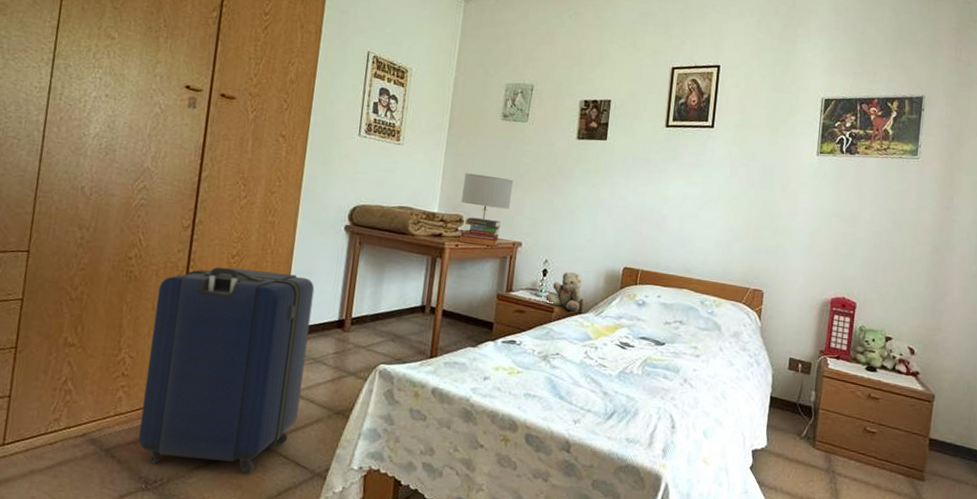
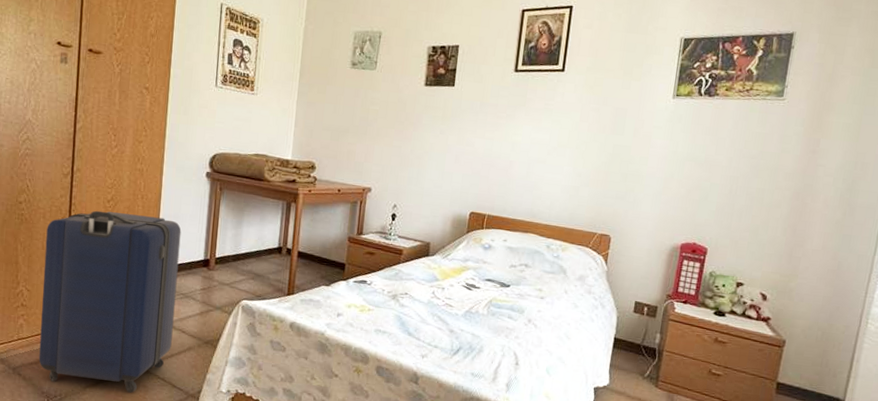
books: present [459,217,501,247] -> none [312,163,351,192]
table lamp: present [461,173,514,239] -> none [313,121,363,184]
teddy bear: present [545,272,582,312] -> none [394,216,430,255]

